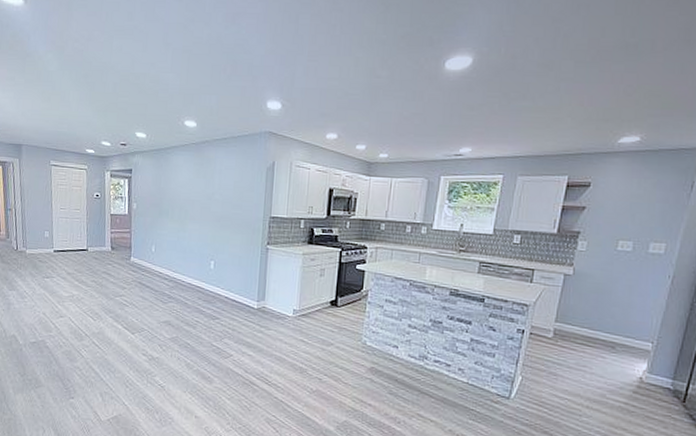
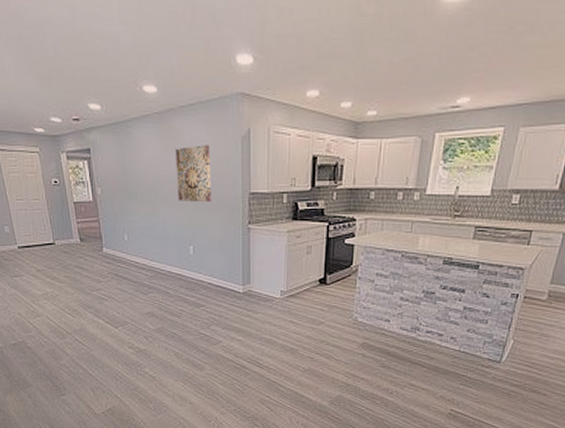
wall art: none [205,172,238,223] -> present [175,145,211,203]

